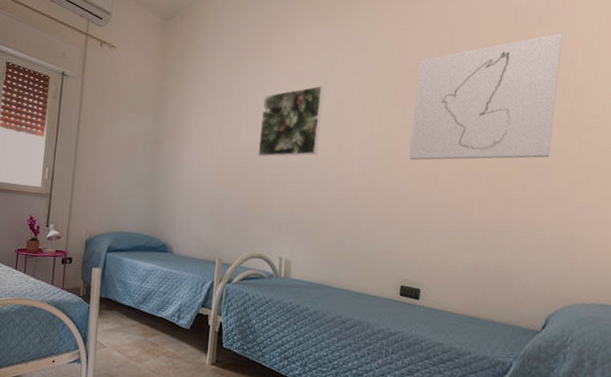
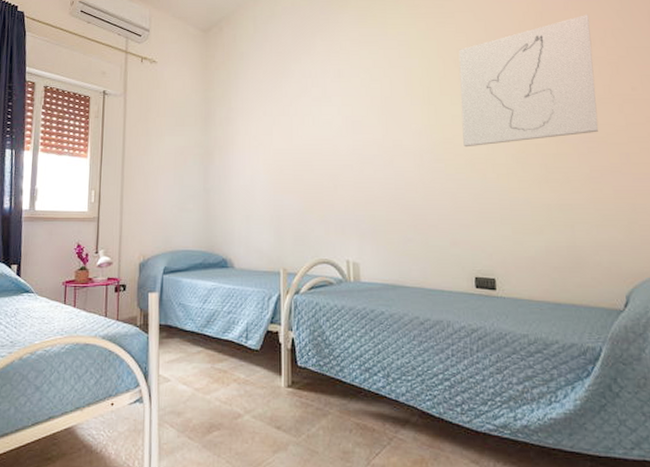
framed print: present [258,86,324,157] -> none [311,82,372,157]

